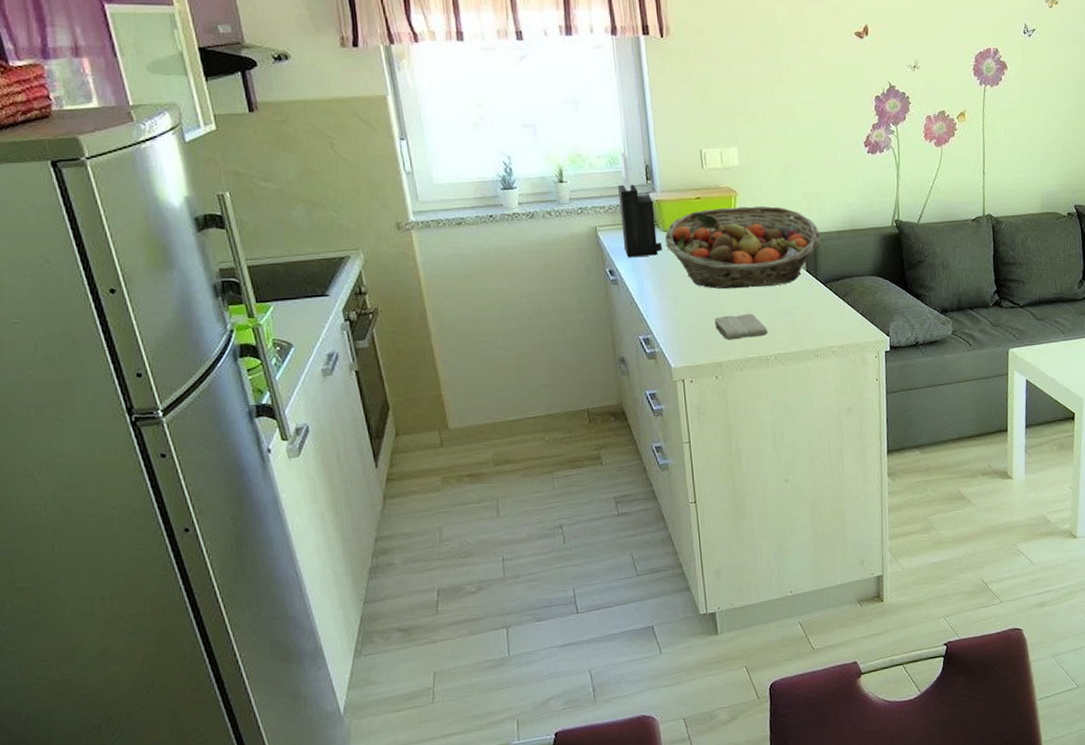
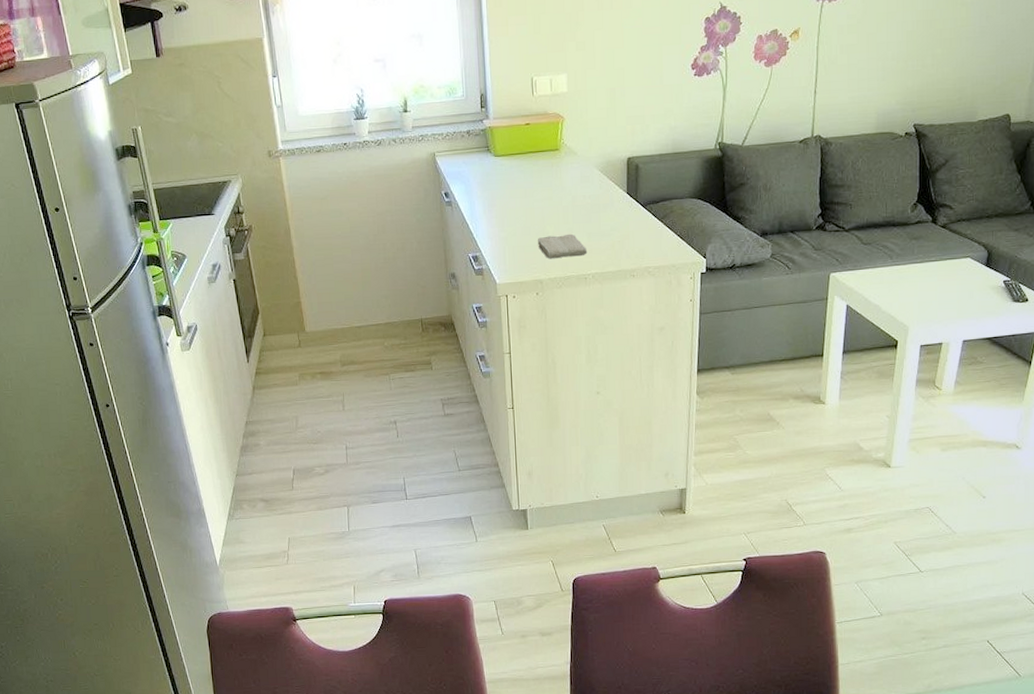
knife block: present [618,152,663,257] -> none [455,82,493,180]
fruit basket: present [664,206,821,290] -> none [495,130,643,211]

